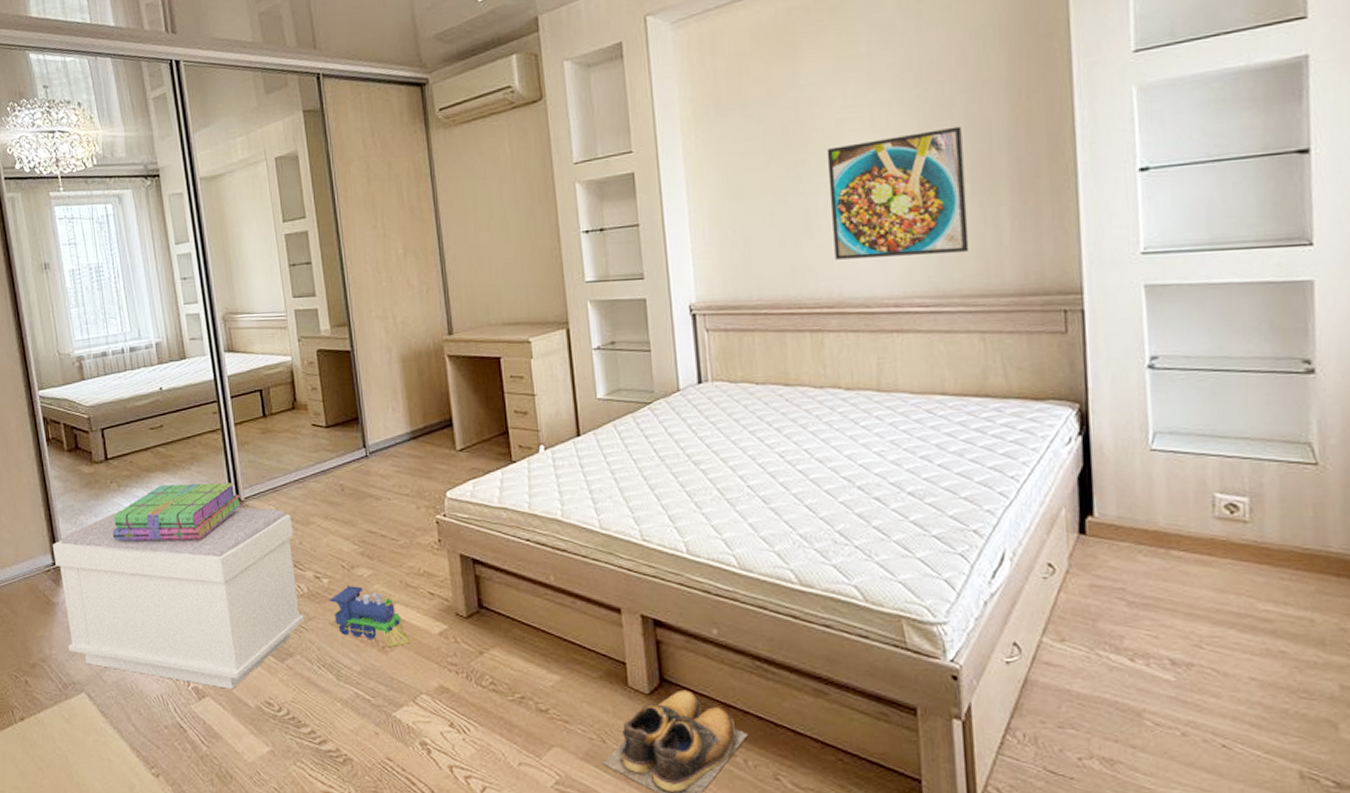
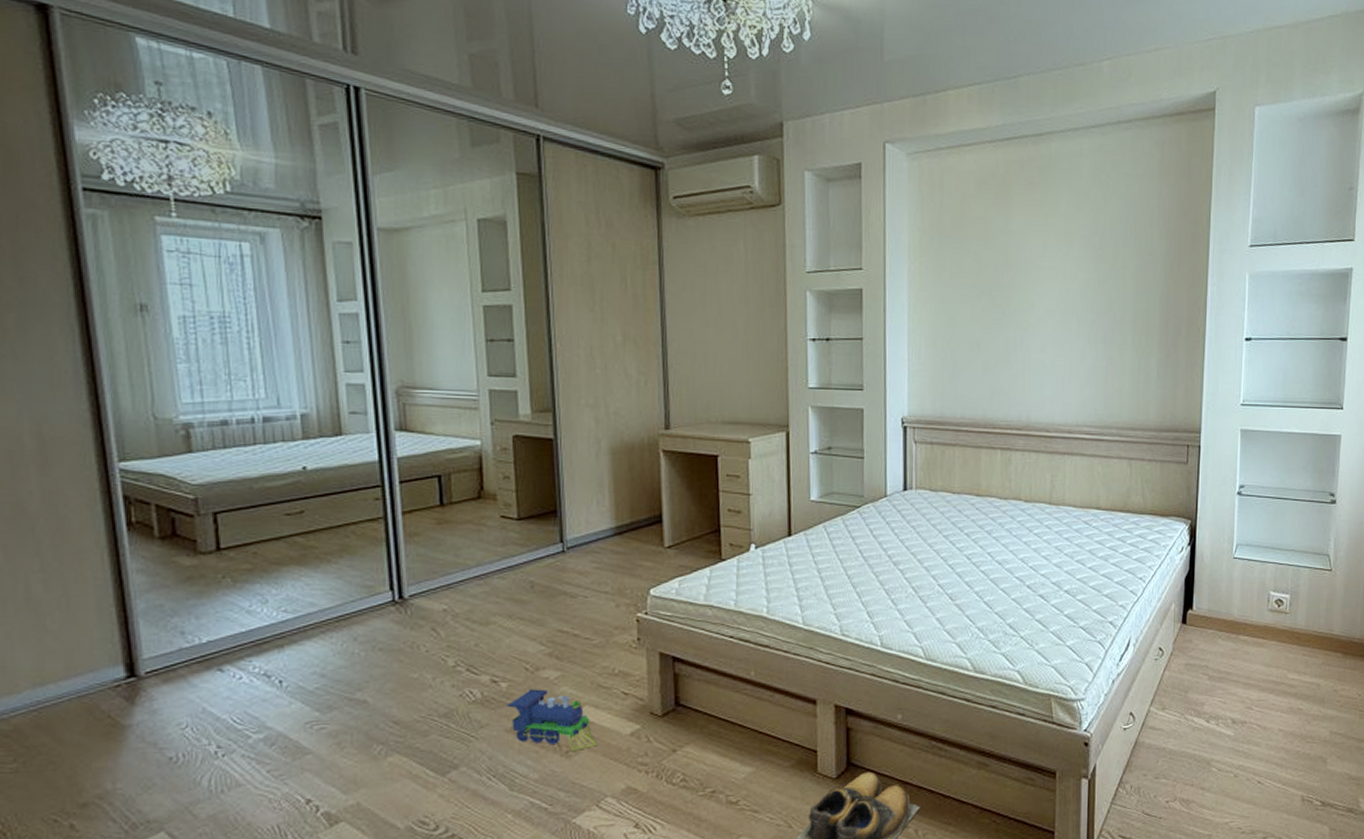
bench: present [52,507,305,689] -> none [126,606,476,811]
stack of books: present [112,482,242,541] -> none [221,578,405,647]
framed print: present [826,126,970,260] -> none [1026,286,1129,391]

